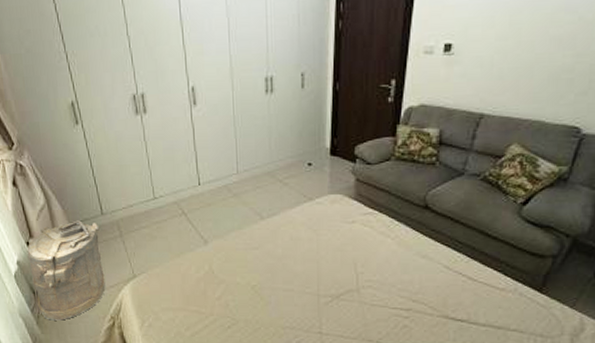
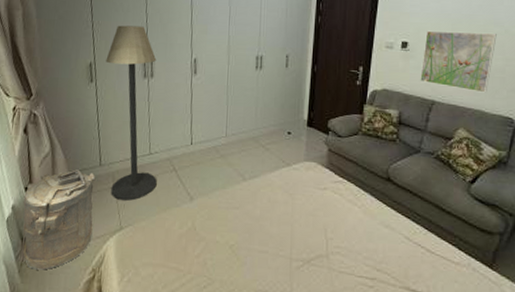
floor lamp: none [89,52,166,248] -> present [106,25,157,201]
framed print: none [466,22,567,100] -> present [420,30,497,93]

